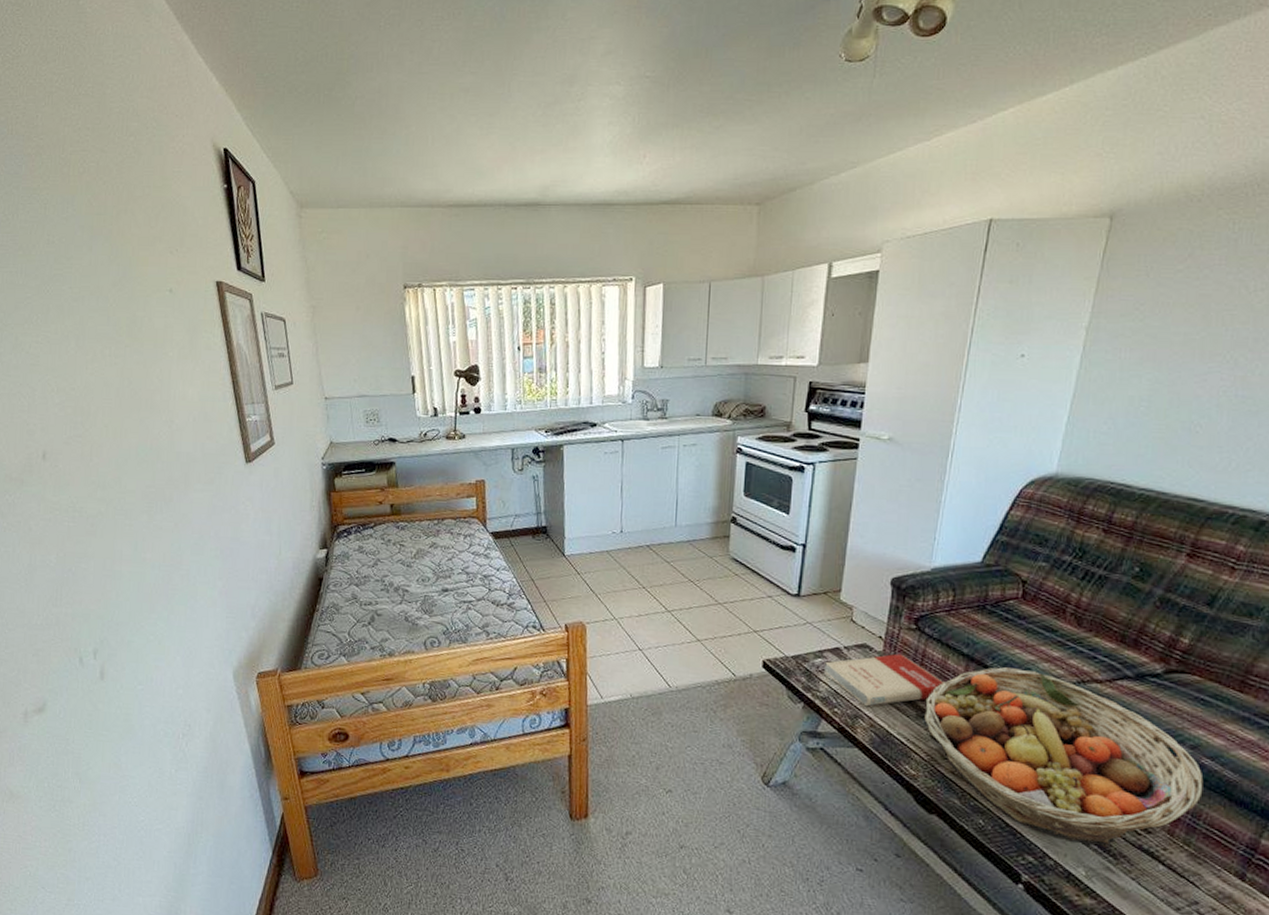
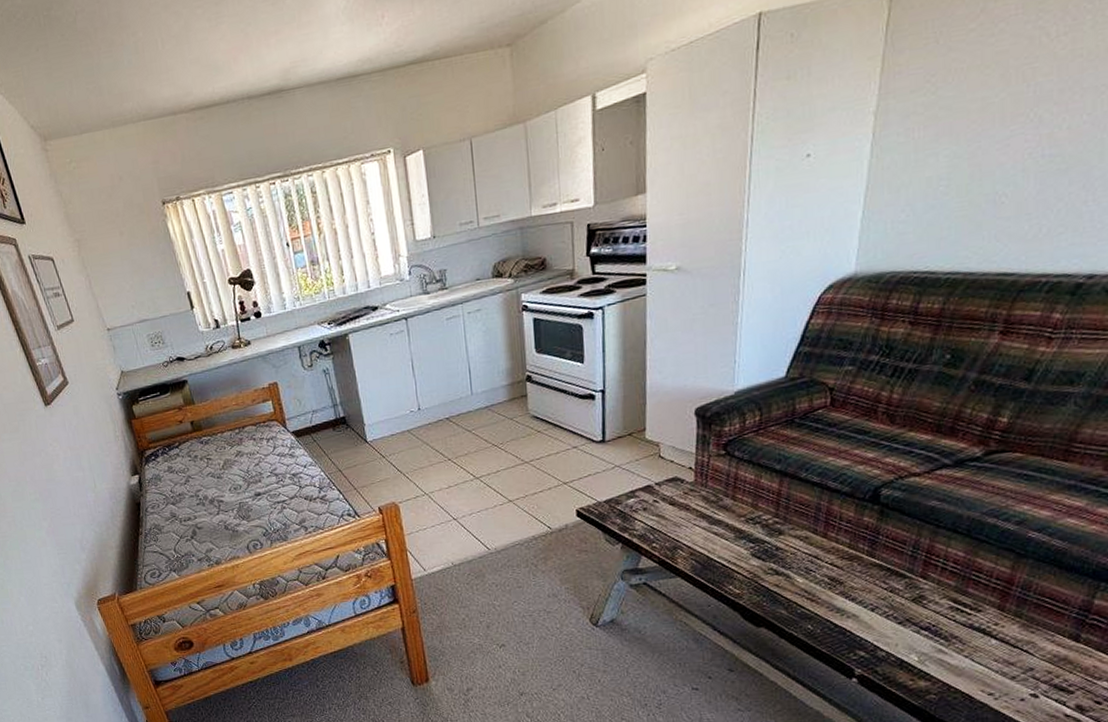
book: present [825,653,945,706] -> none [638,481,760,536]
fruit basket: present [924,667,1204,848] -> none [742,475,1032,632]

